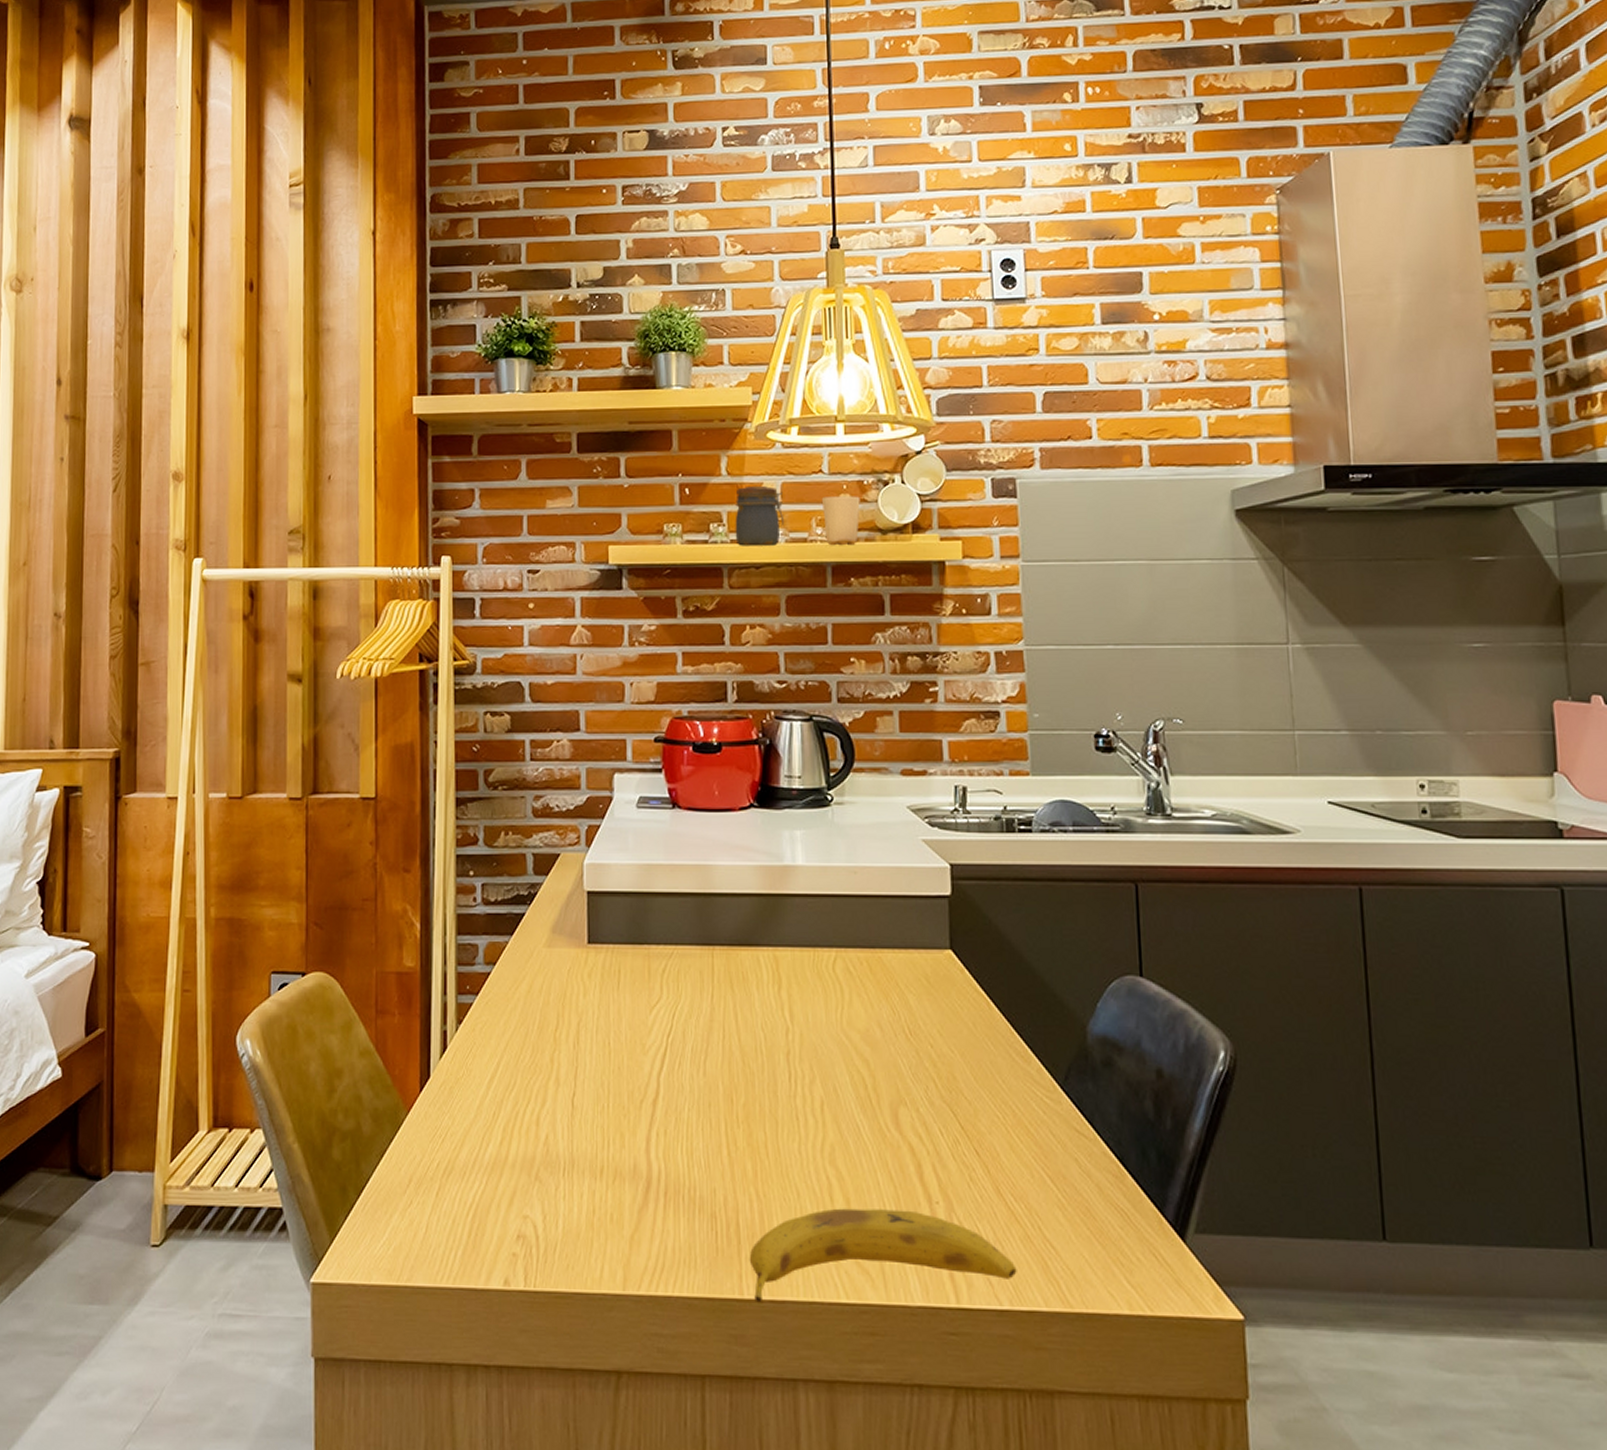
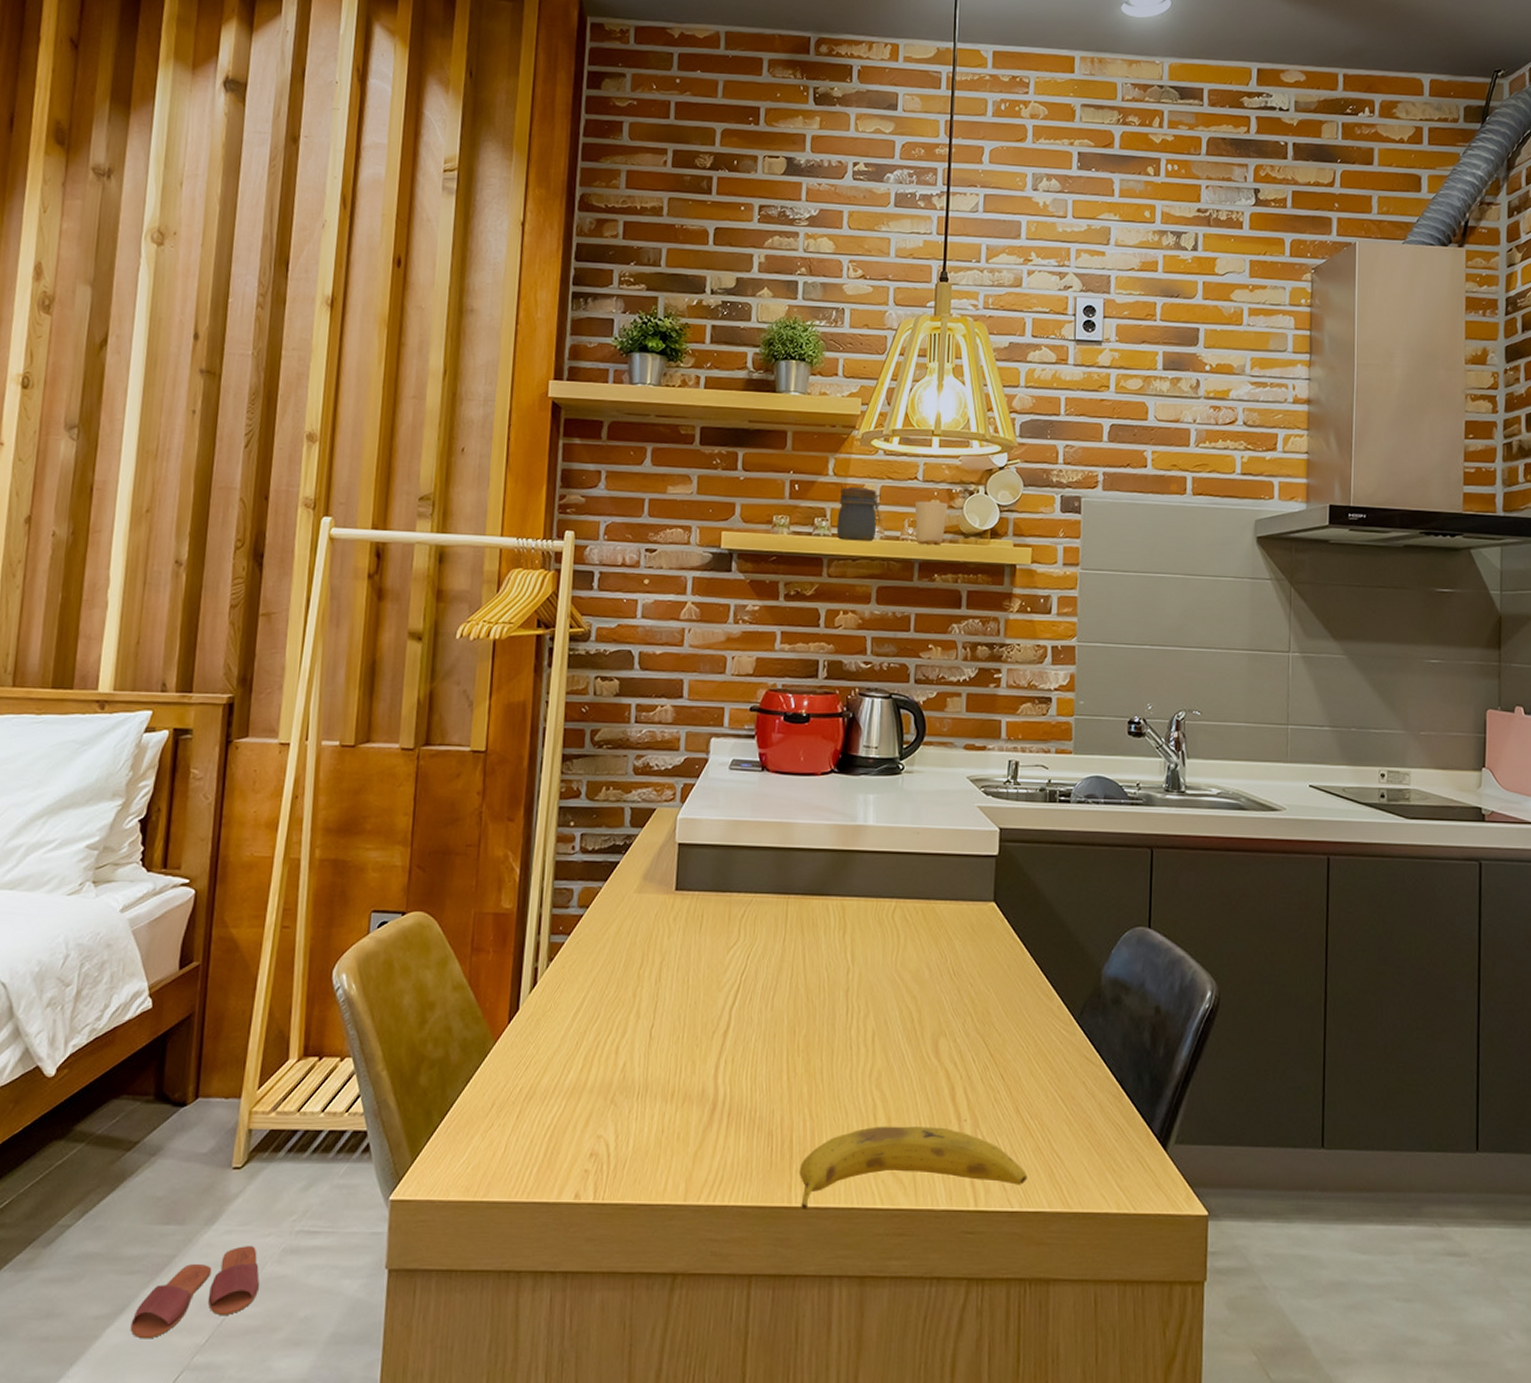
slippers: none [62,1329,185,1425] -> present [130,1246,259,1339]

